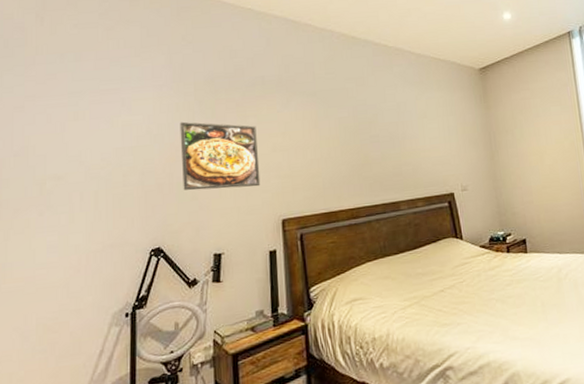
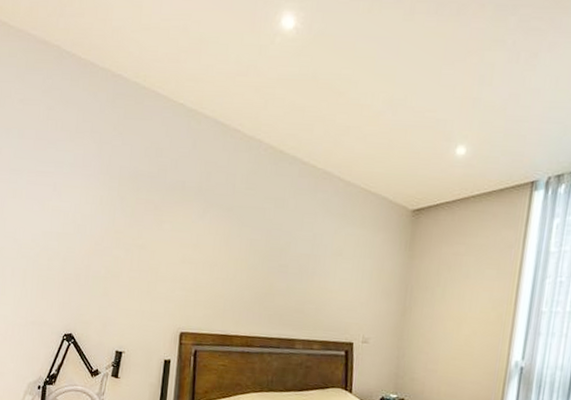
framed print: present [179,121,261,191] -> none [97,216,170,295]

